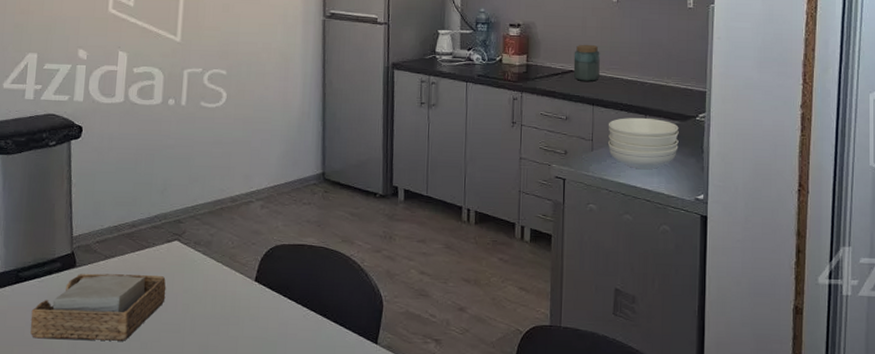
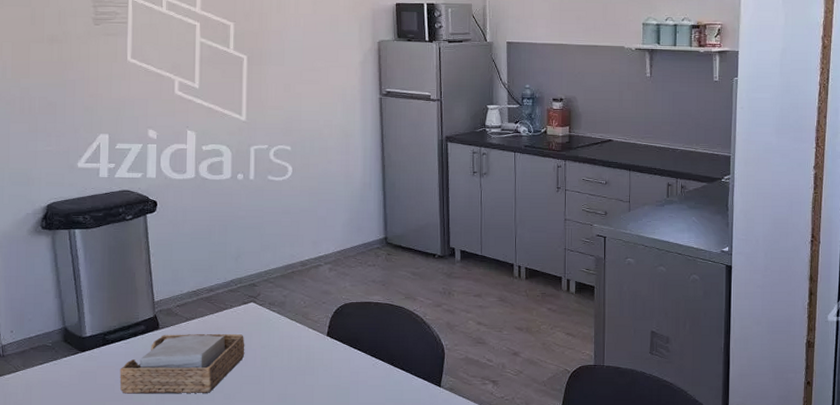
peanut butter: present [573,44,600,82] -> none [611,115,635,150]
bowl: present [607,117,679,170] -> none [643,180,707,227]

